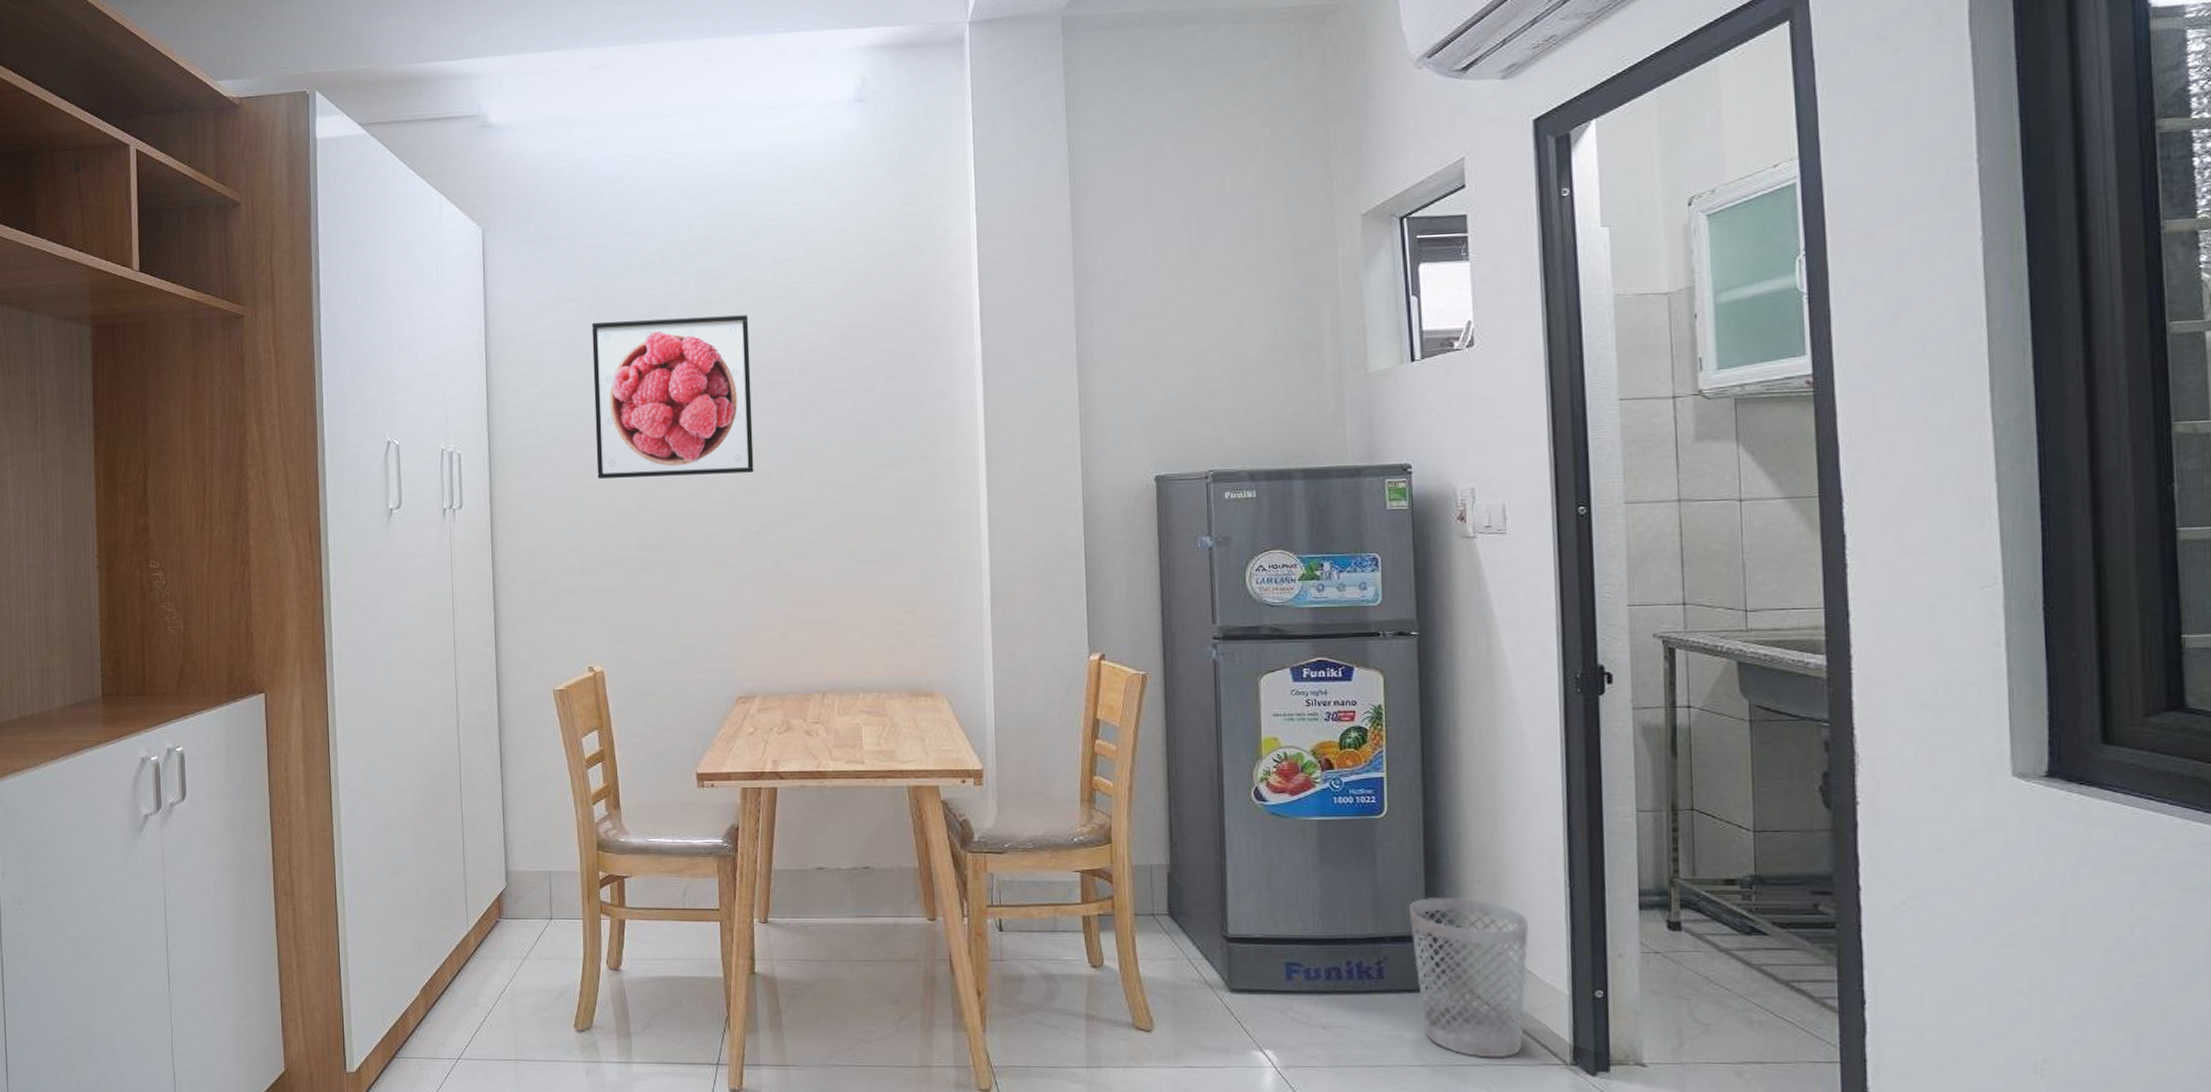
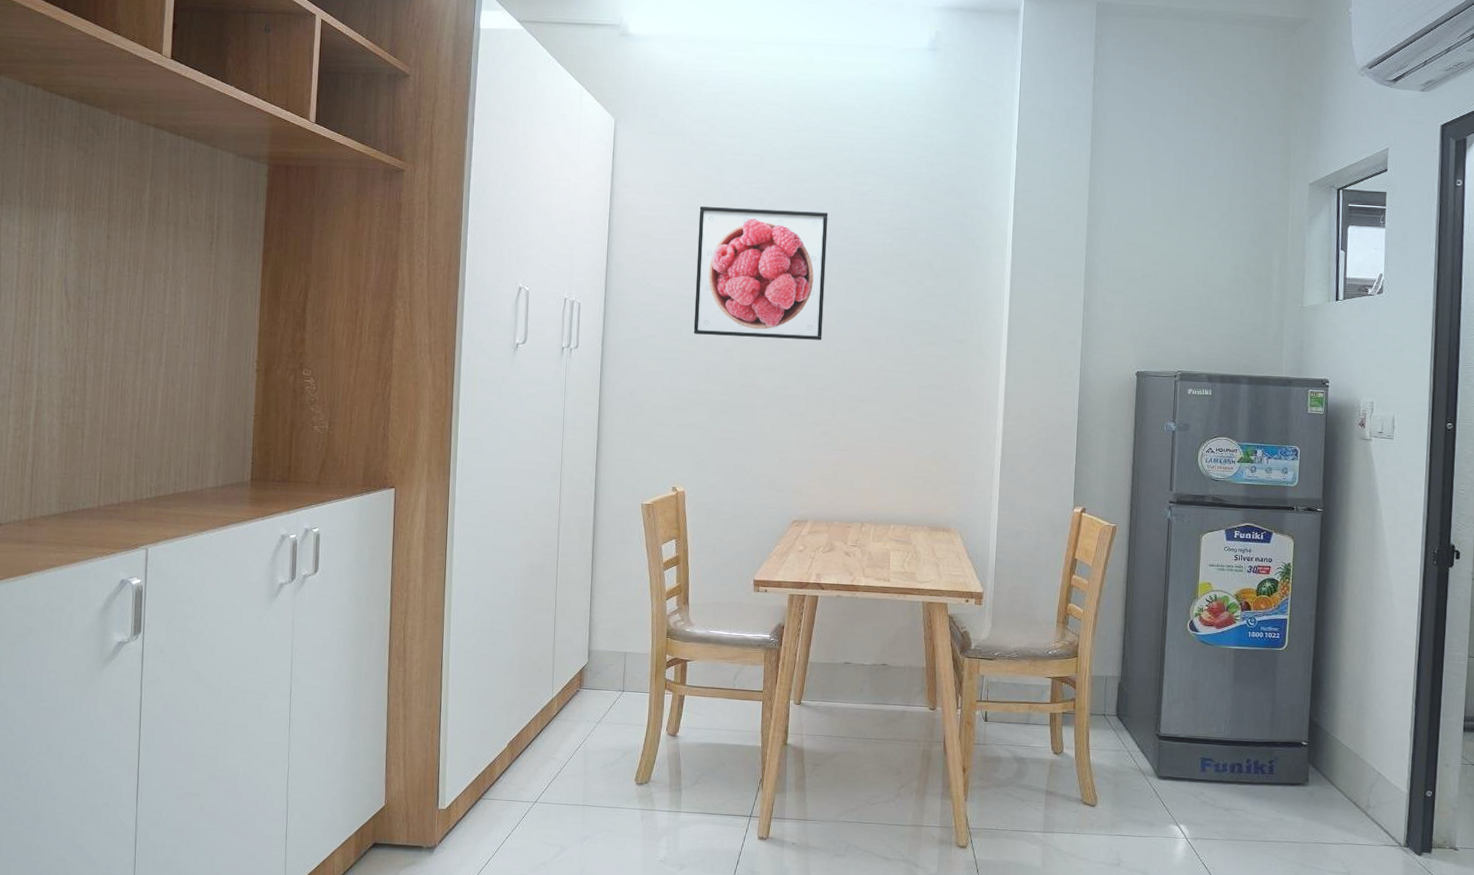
wastebasket: present [1409,897,1529,1058] -> none [1296,713,1383,839]

